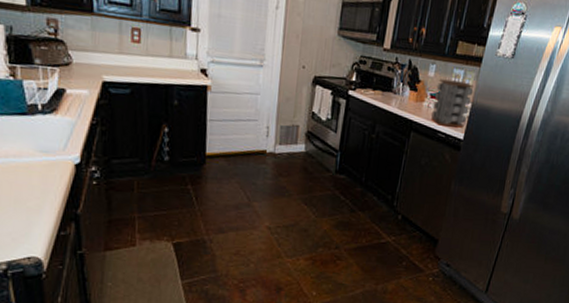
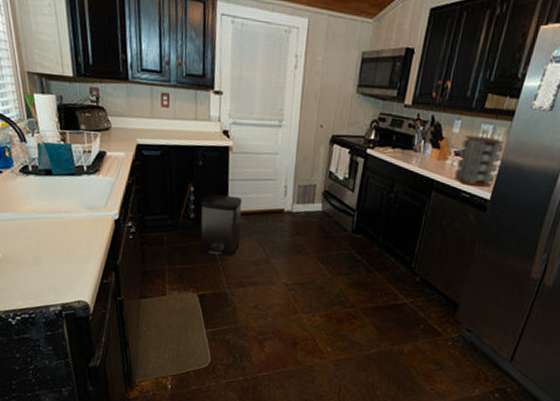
pedal bin: none [175,135,222,200] -> present [200,193,243,256]

